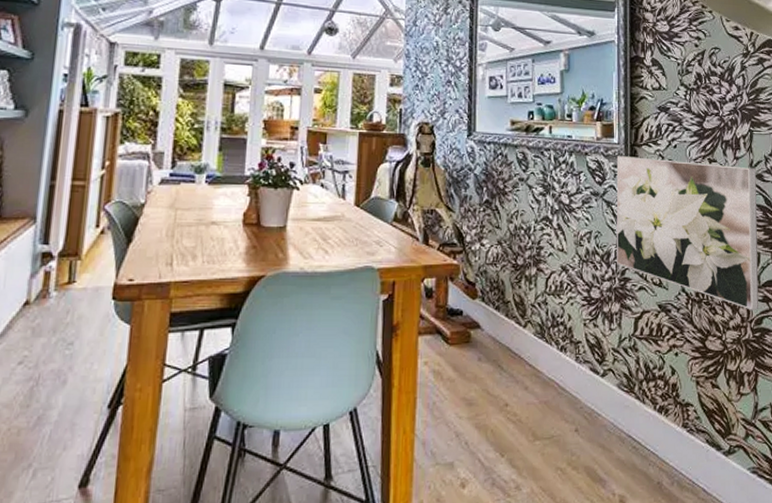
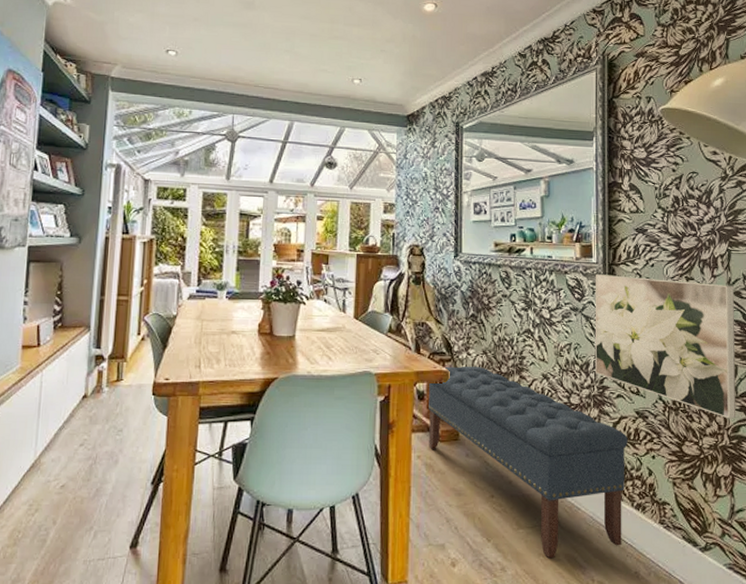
bench: none [437,258,650,473] -> present [428,366,628,559]

